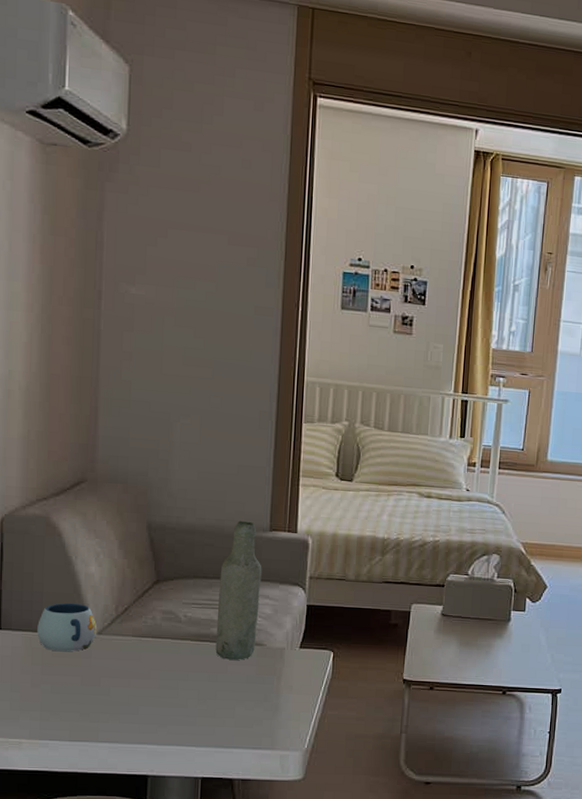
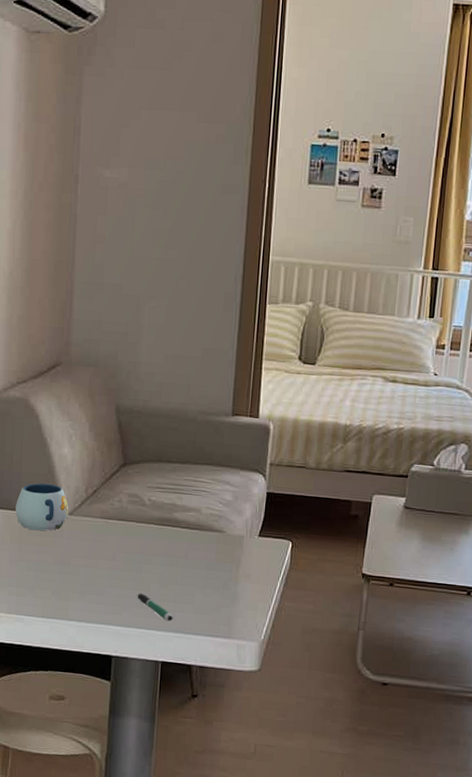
pen: none [173,710,213,737] -> present [136,593,173,622]
bottle: present [215,520,262,660] -> none [177,404,224,546]

